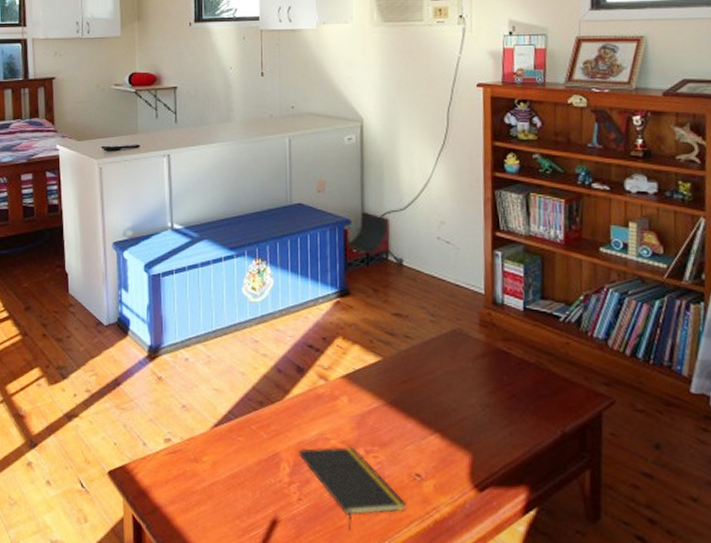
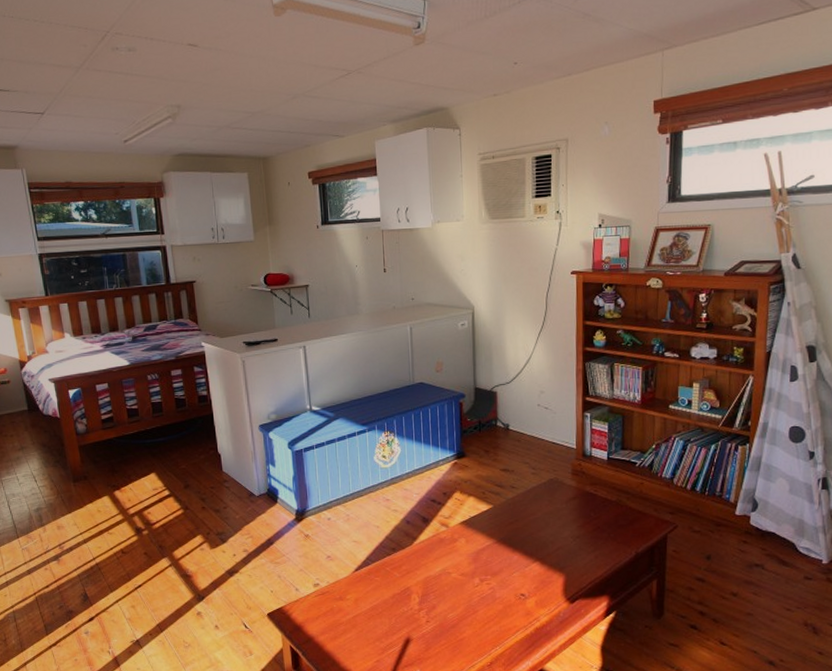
notepad: present [299,447,407,530] -> none [426,578,514,641]

